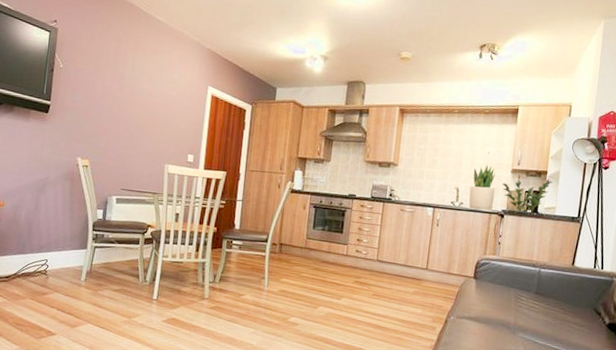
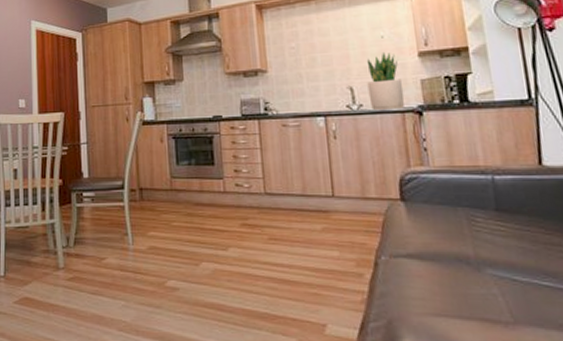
flowering plant: present [502,174,553,214] -> none [410,55,480,106]

